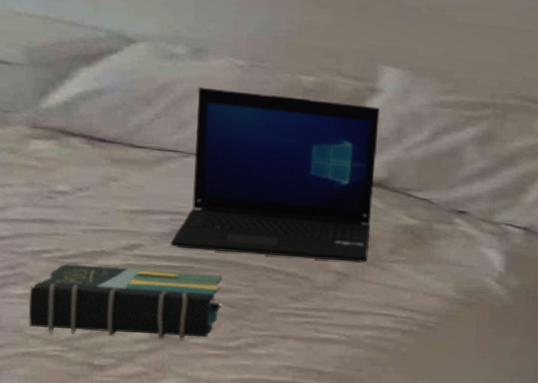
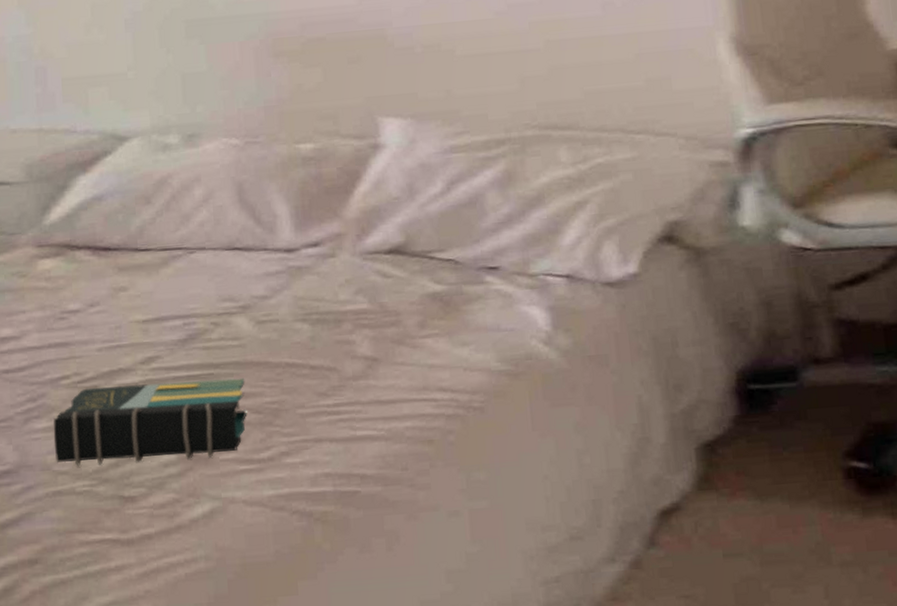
laptop: present [170,87,380,263] -> none [187,164,396,354]

